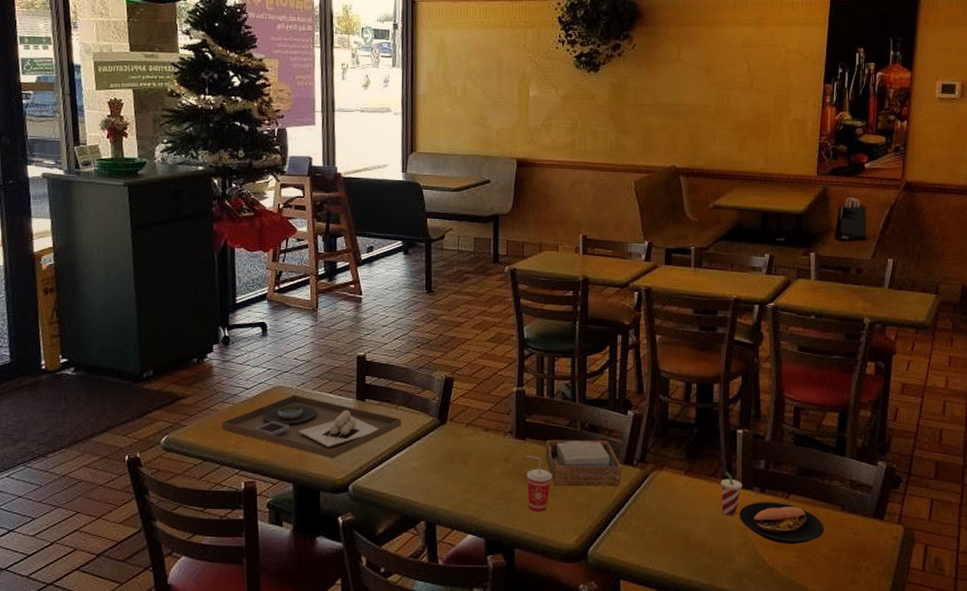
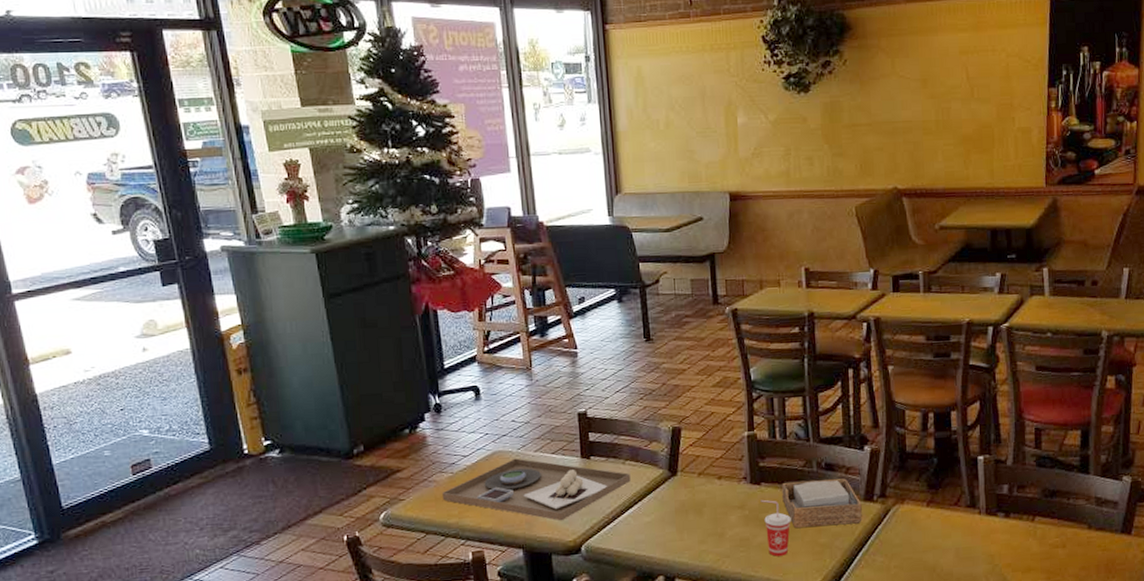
beverage cup: present [720,471,743,516] -> none [964,499,987,544]
sandwich: present [739,502,824,544] -> none [985,526,1072,567]
shopping bag: present [834,198,867,242] -> none [1066,207,1101,254]

